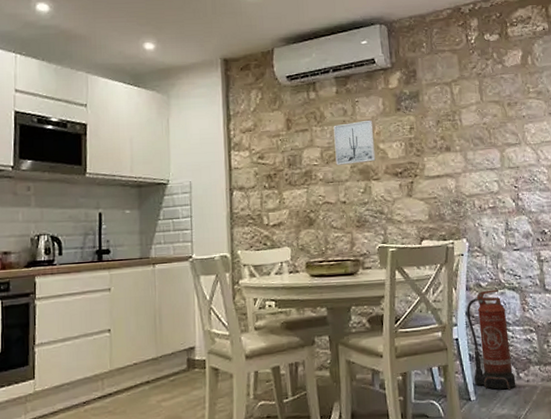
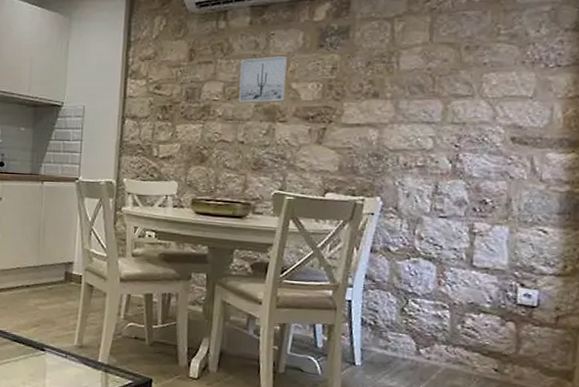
fire extinguisher: present [467,289,516,390] -> none [363,256,417,364]

